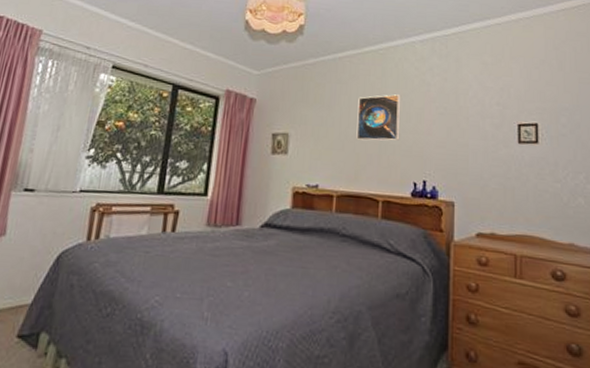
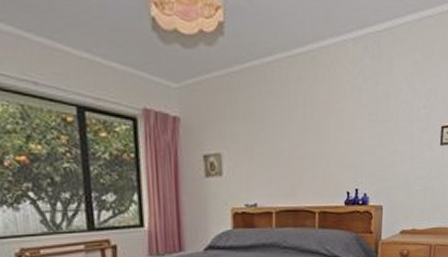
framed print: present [356,94,401,141] -> none [291,103,334,154]

